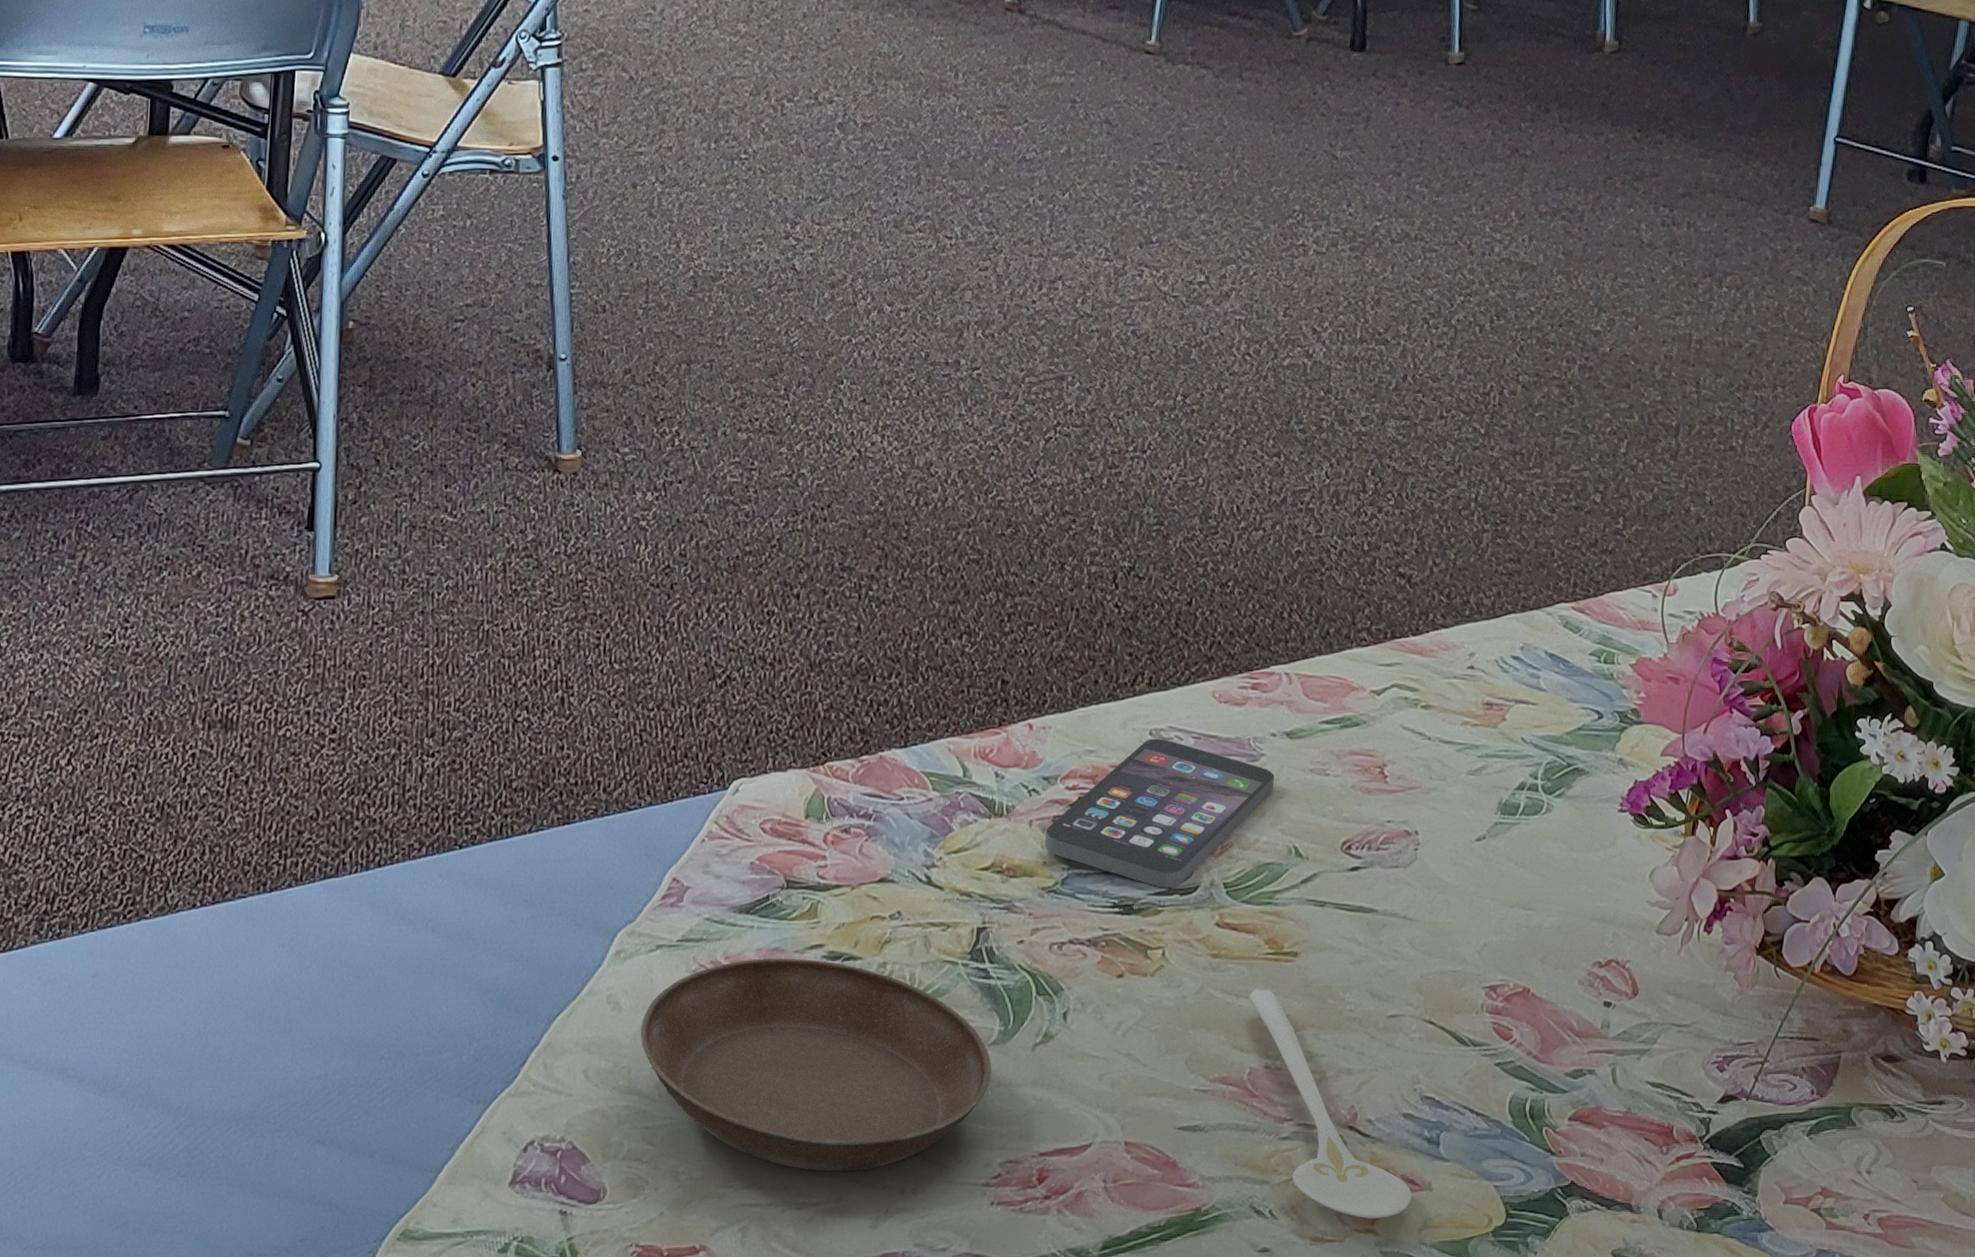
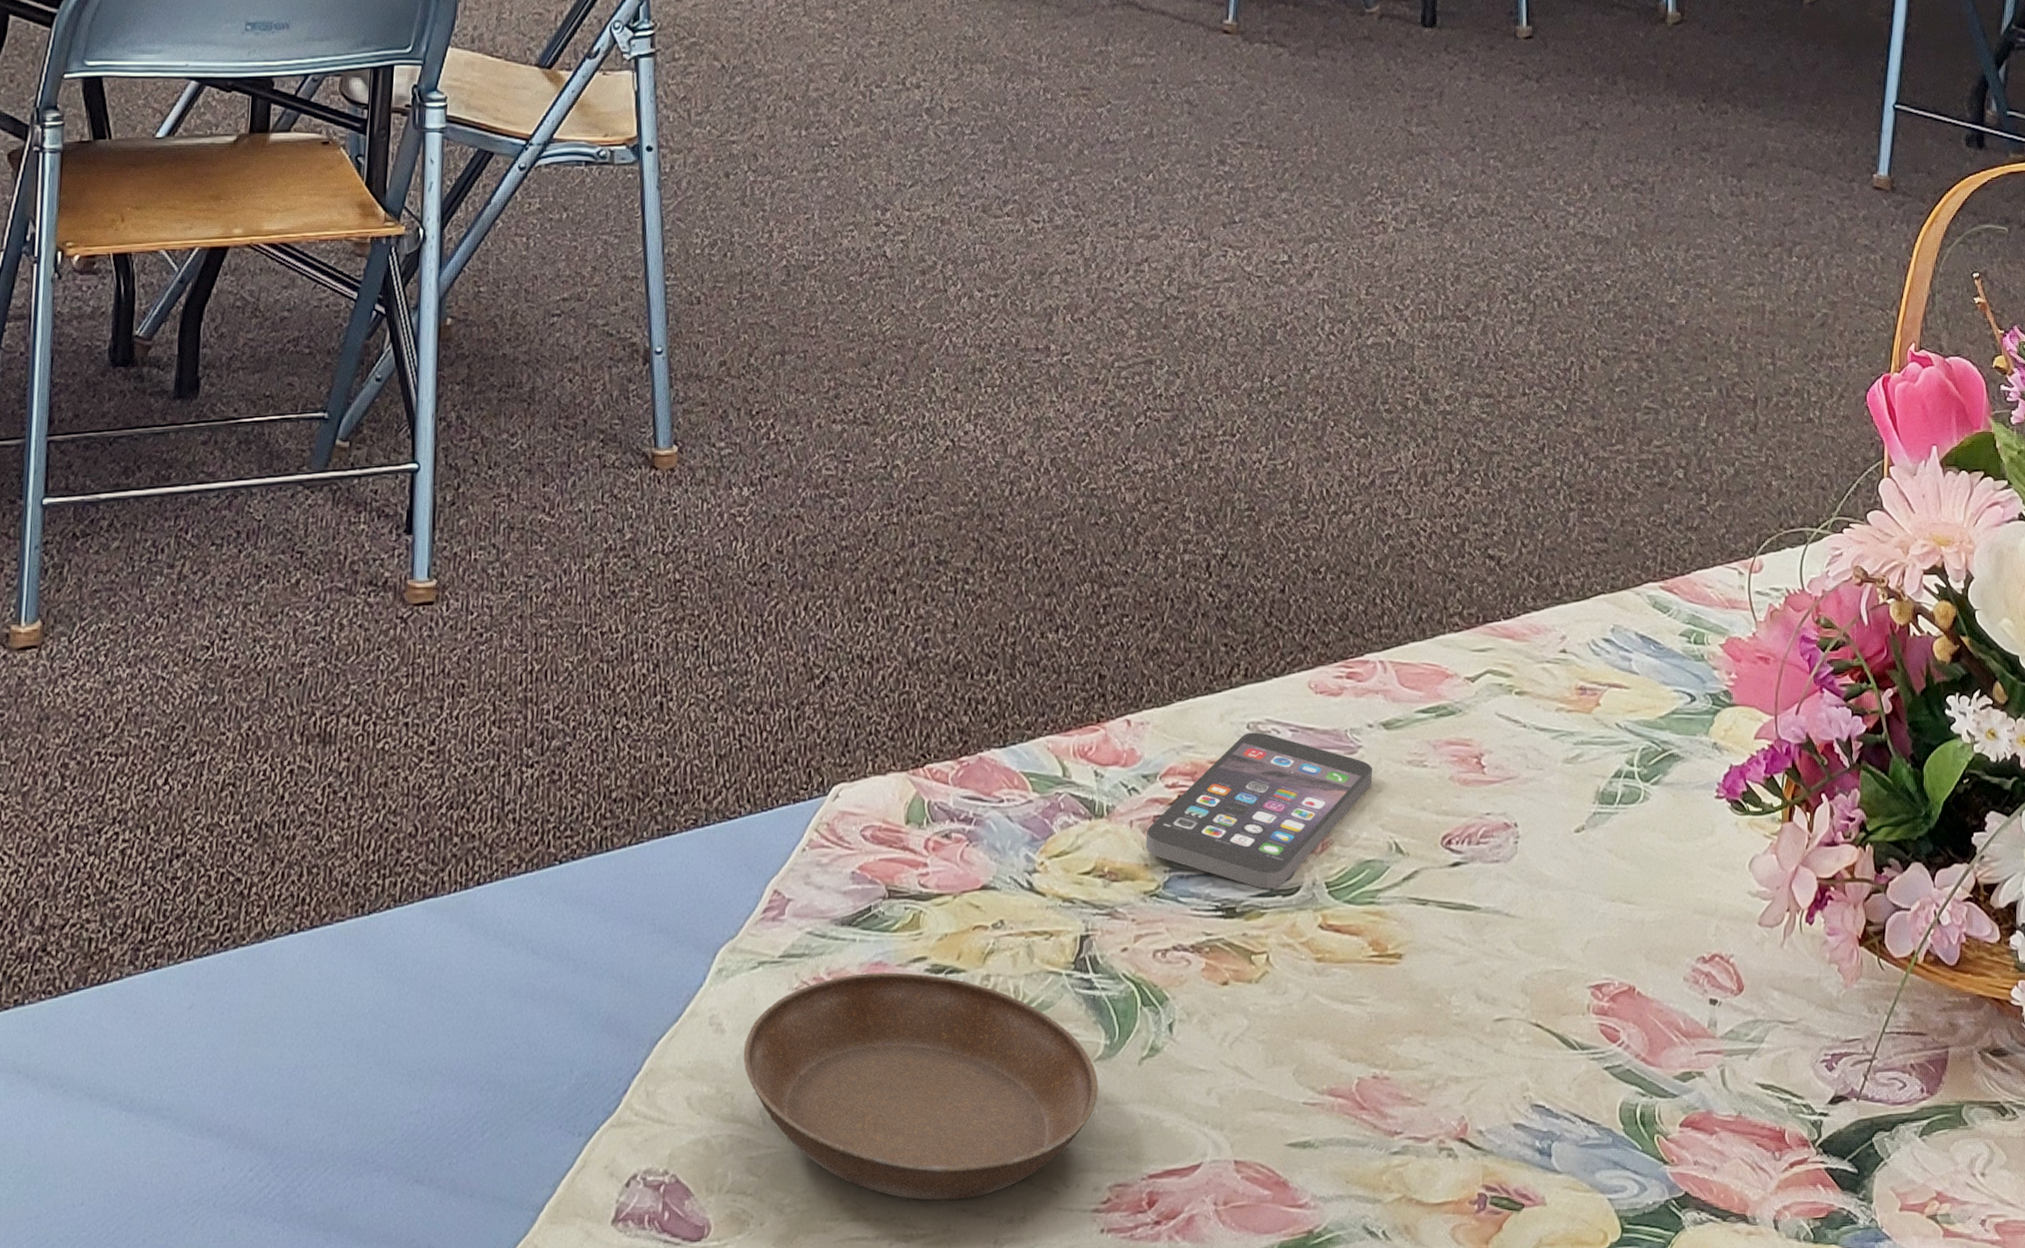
stirrer: present [1249,989,1412,1219] -> none [1355,994,1526,1237]

